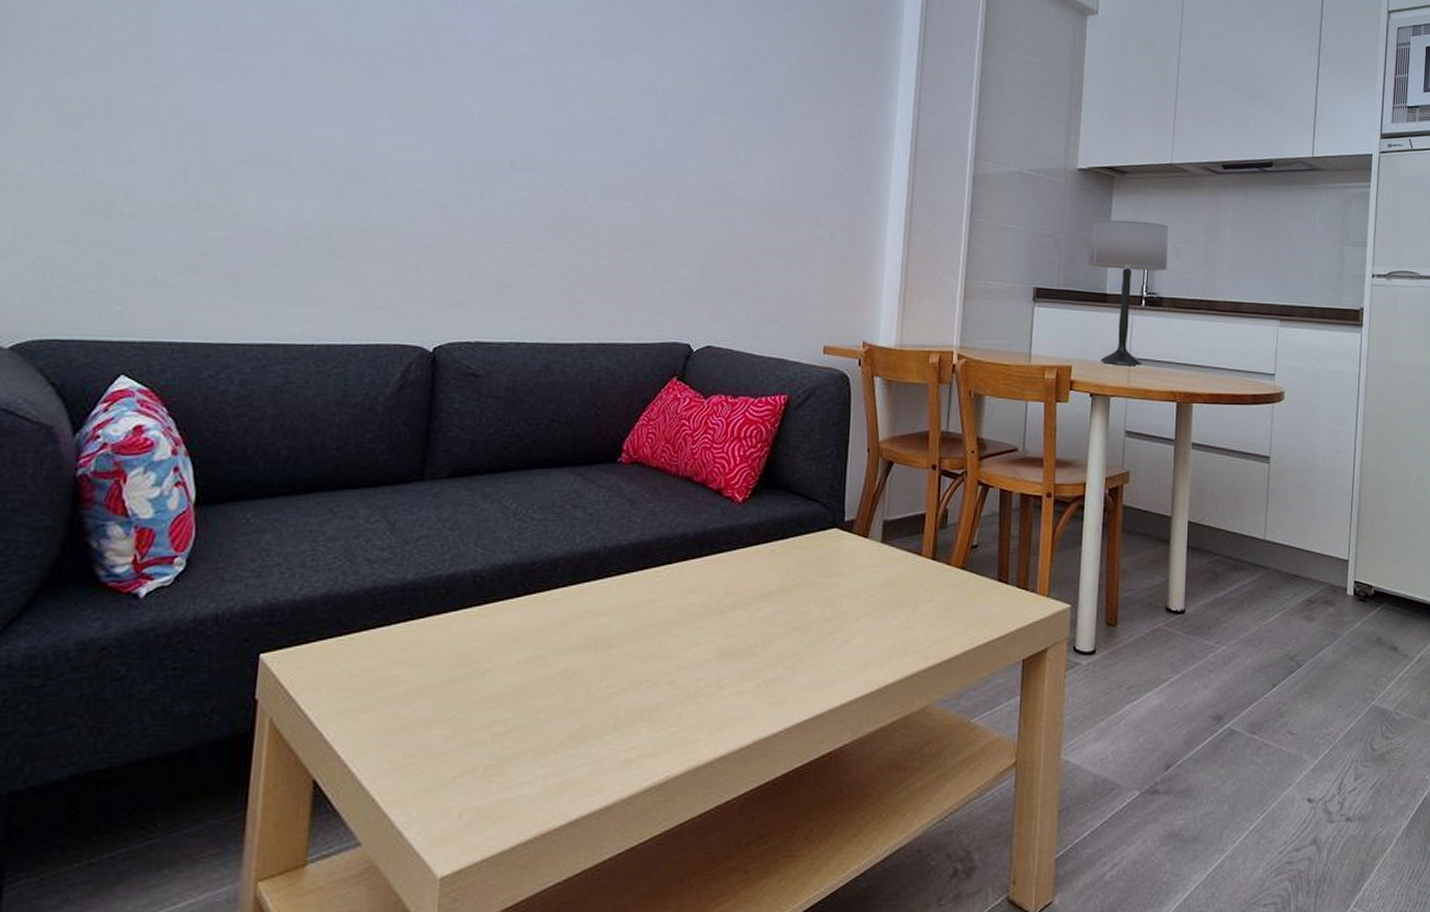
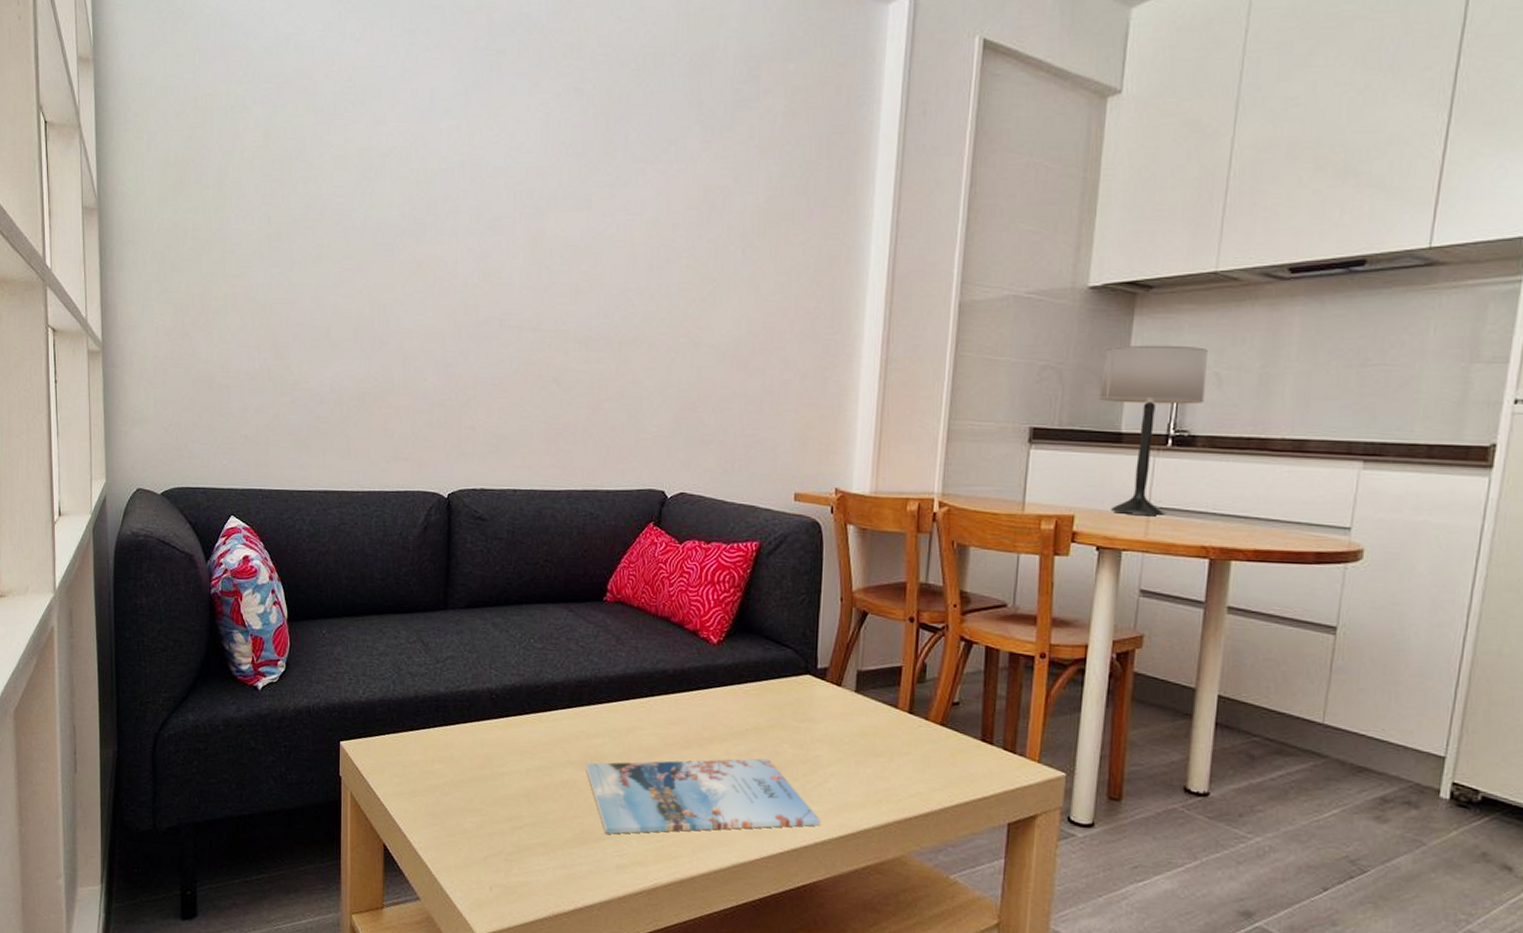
magazine: none [589,620,846,726] -> present [586,758,820,834]

